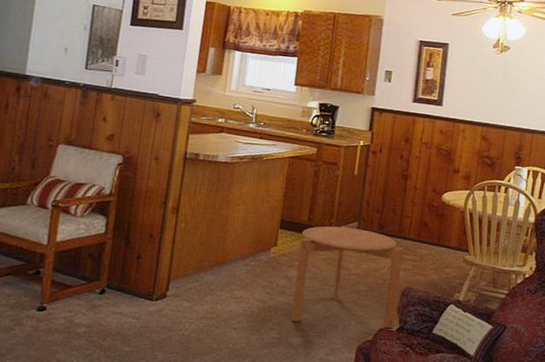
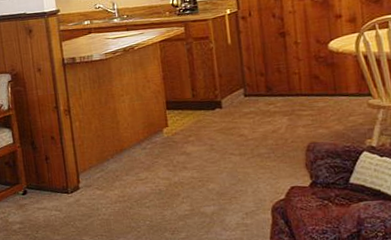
side table: present [290,226,403,329] -> none [189,94,306,193]

